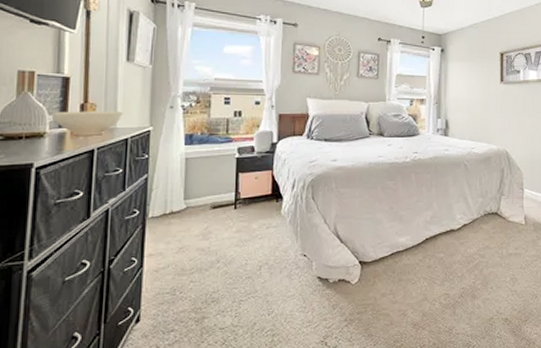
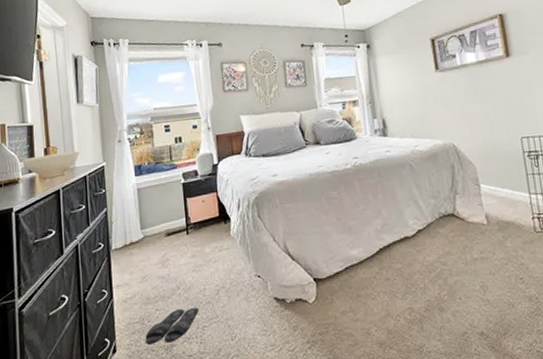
slippers: none [174,281,237,316] -> present [145,307,199,345]

